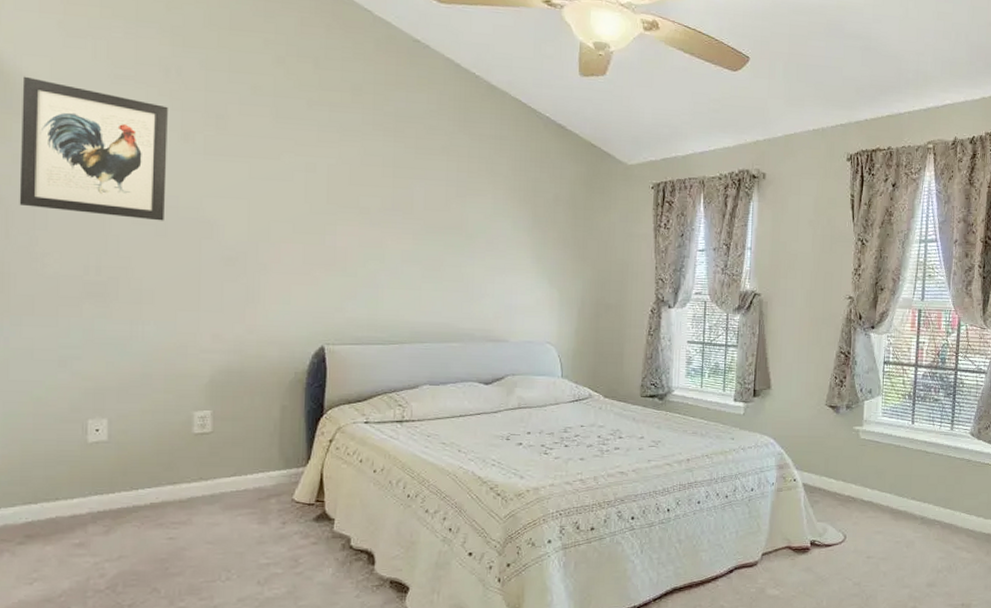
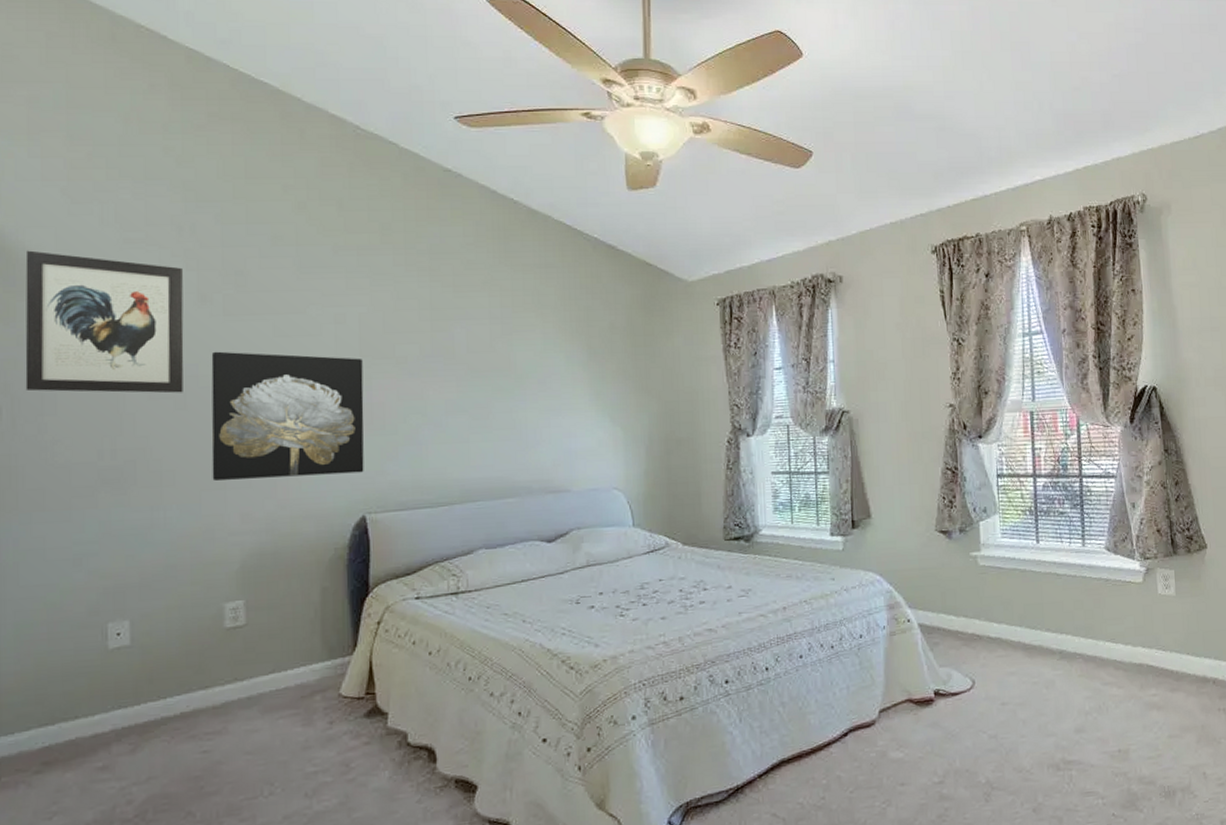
wall art: none [187,186,329,308] -> present [211,351,364,481]

